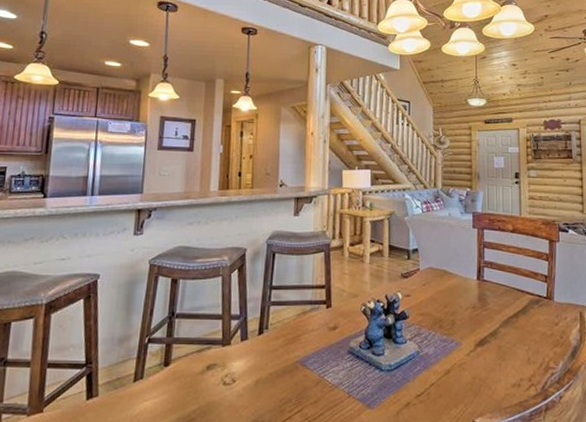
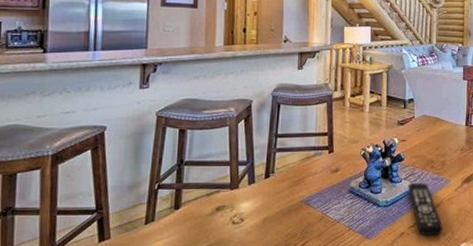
remote control: none [414,345,455,408] -> present [408,183,443,236]

